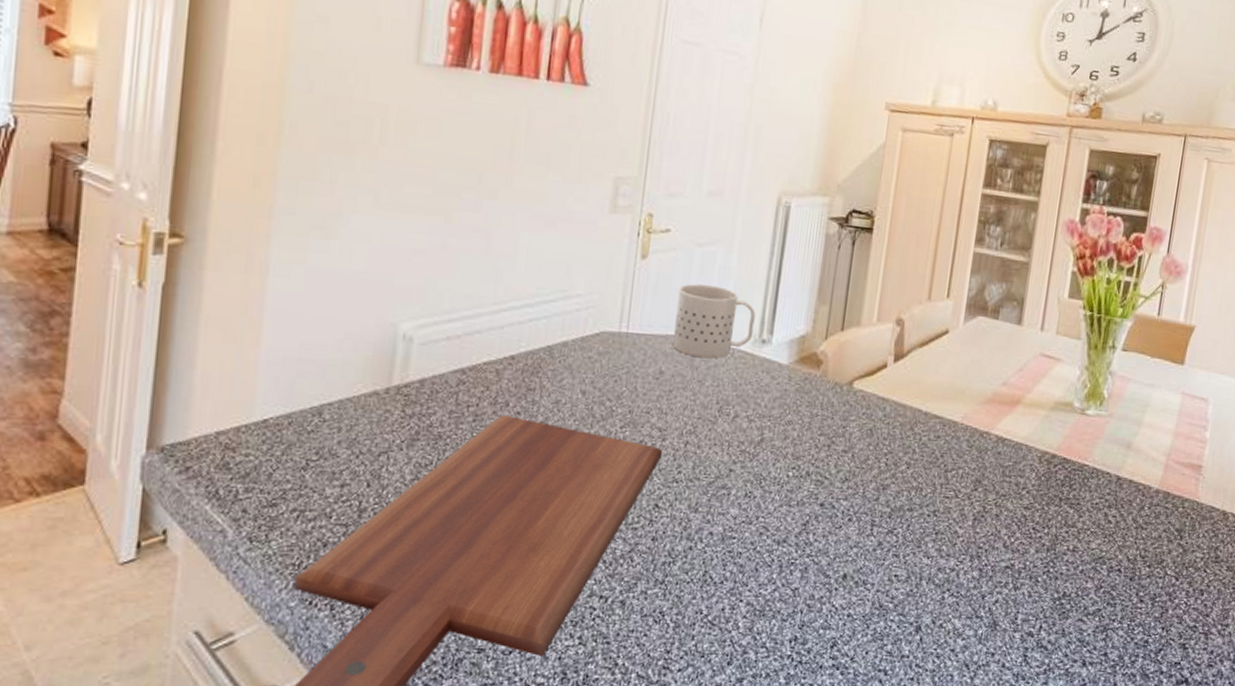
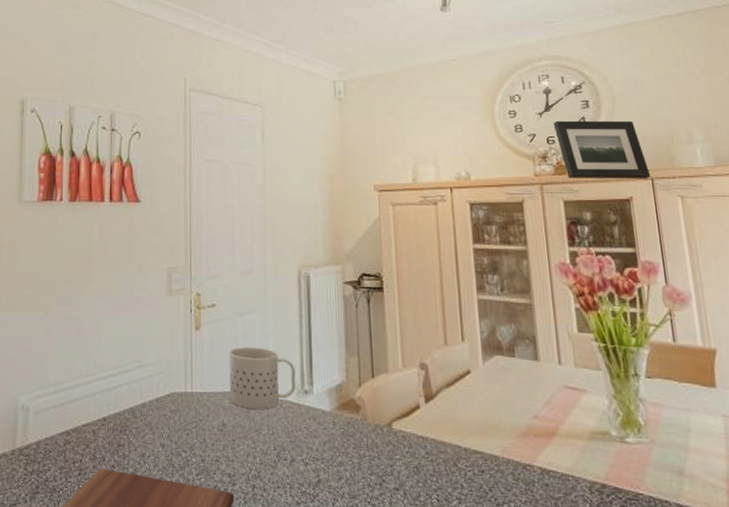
picture frame: none [1100,52,1186,135] -> present [553,120,651,178]

